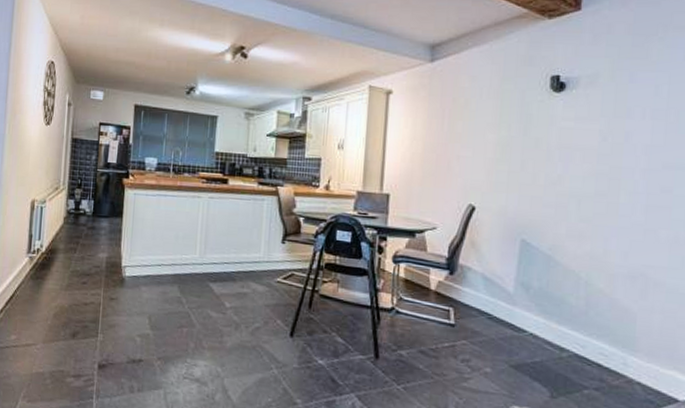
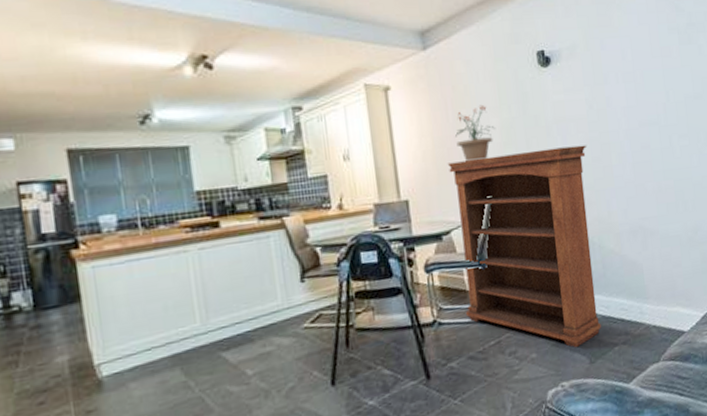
bookshelf: none [424,168,592,377] -> present [447,144,601,348]
potted plant: none [446,119,491,172] -> present [455,104,496,162]

